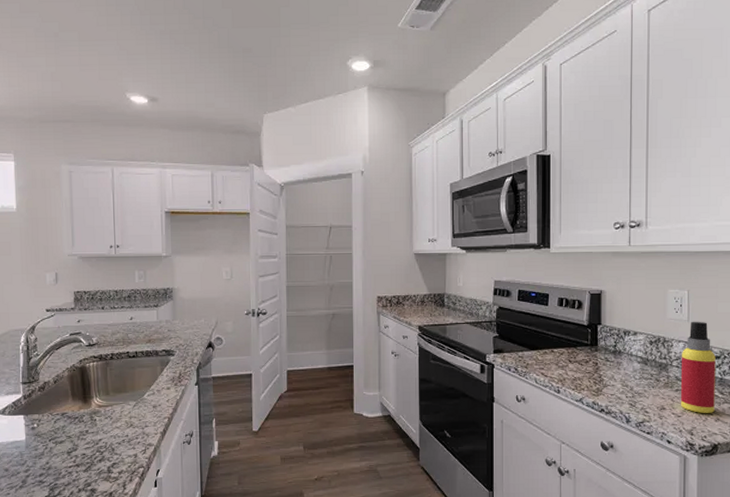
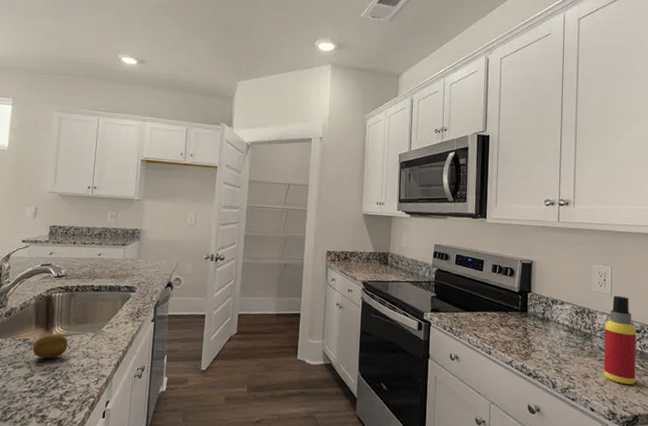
fruit: none [72,405,109,431] -> present [32,334,68,358]

